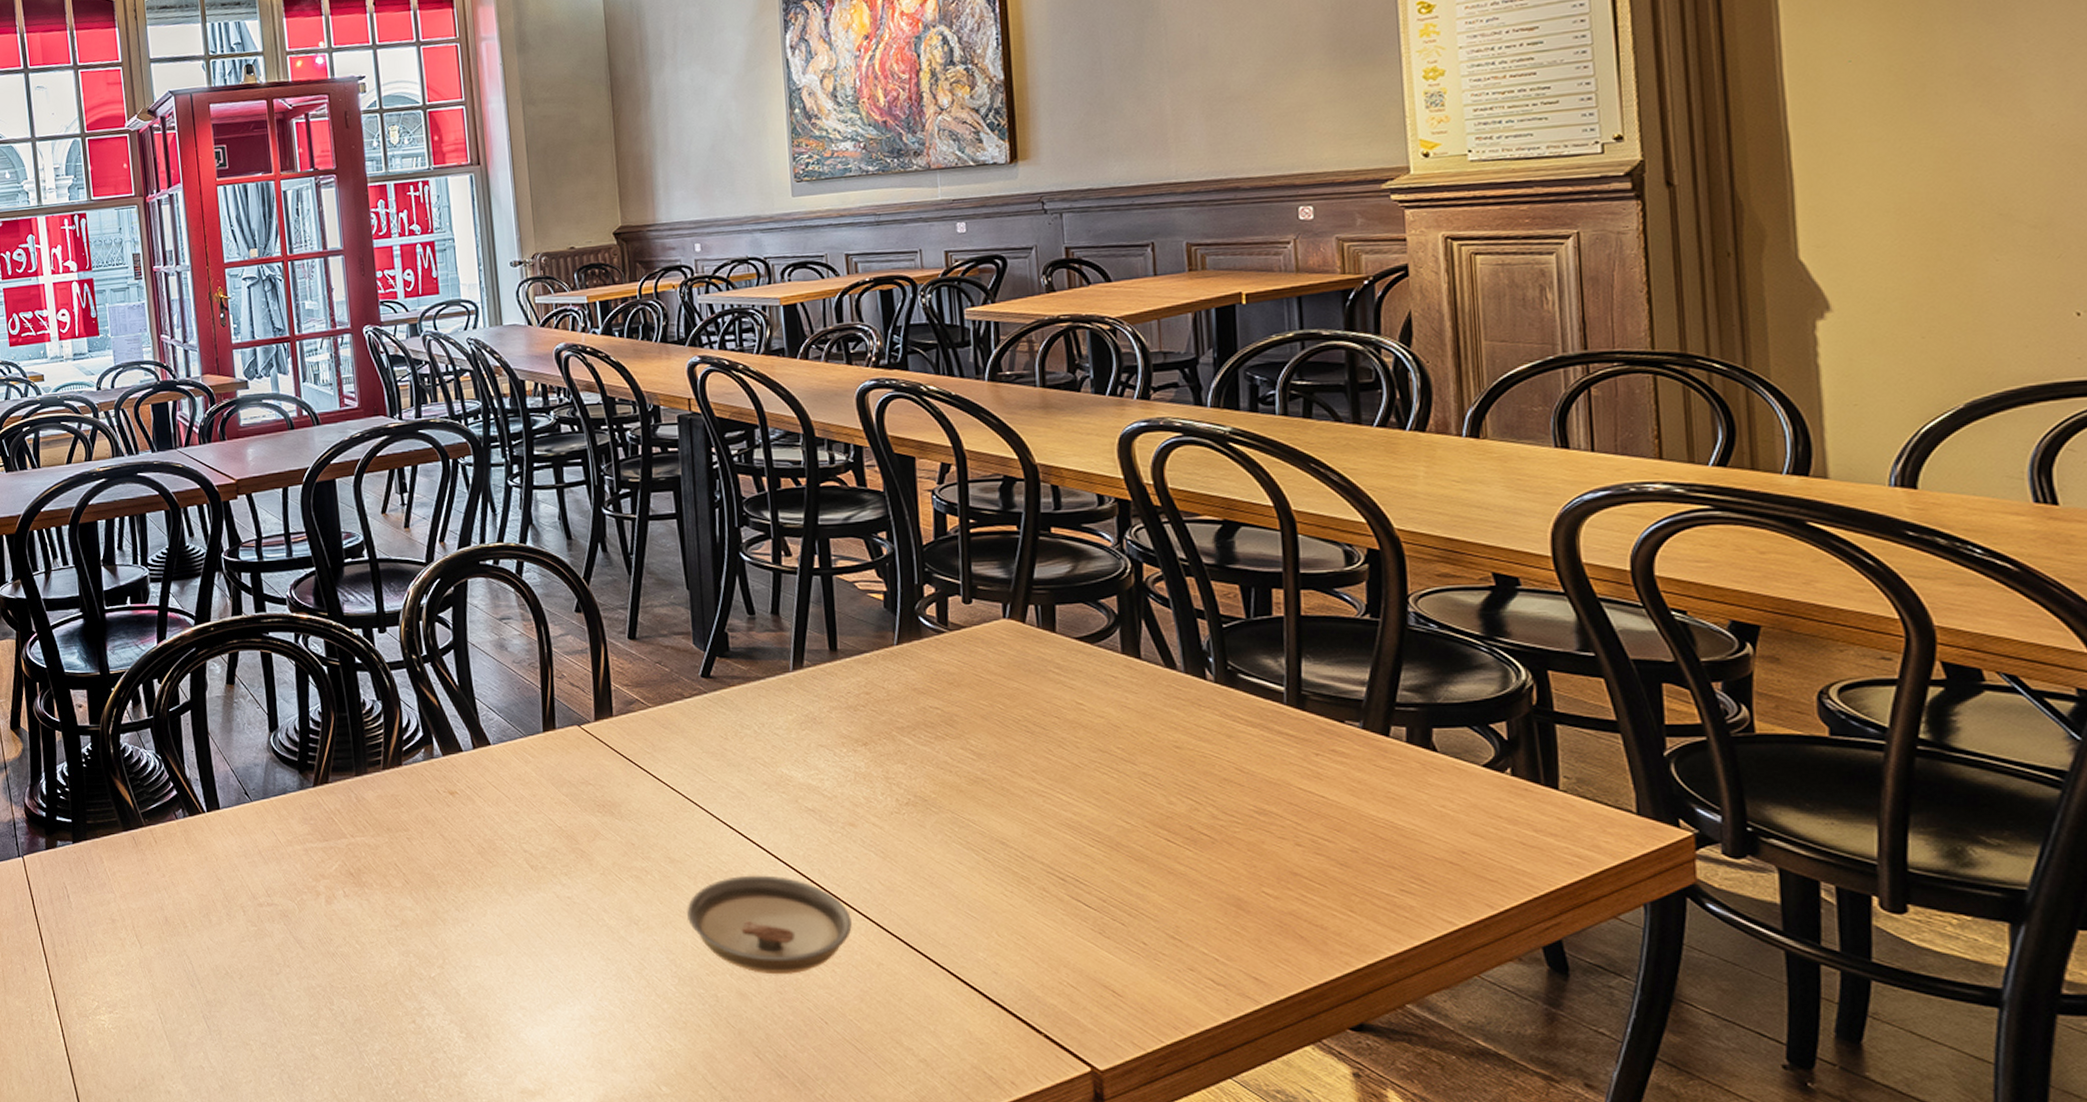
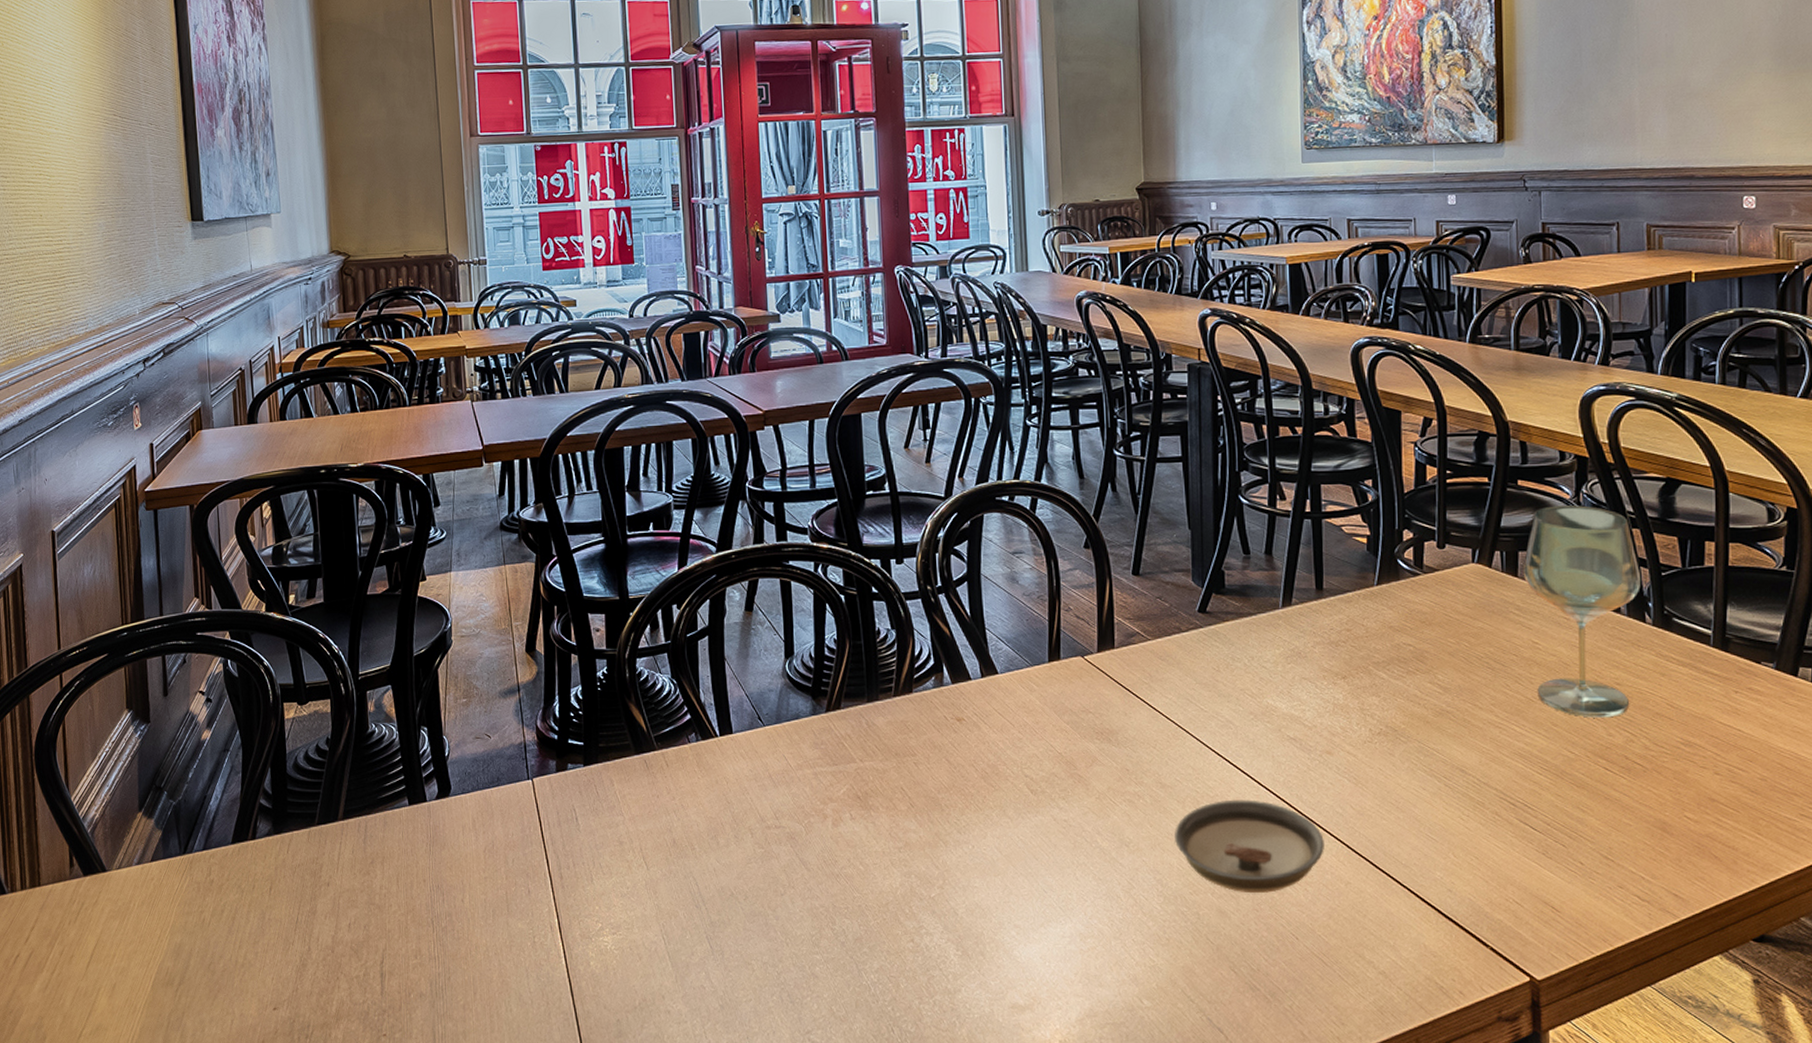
wine glass: none [1061,553,1200,785] -> present [1522,505,1642,718]

